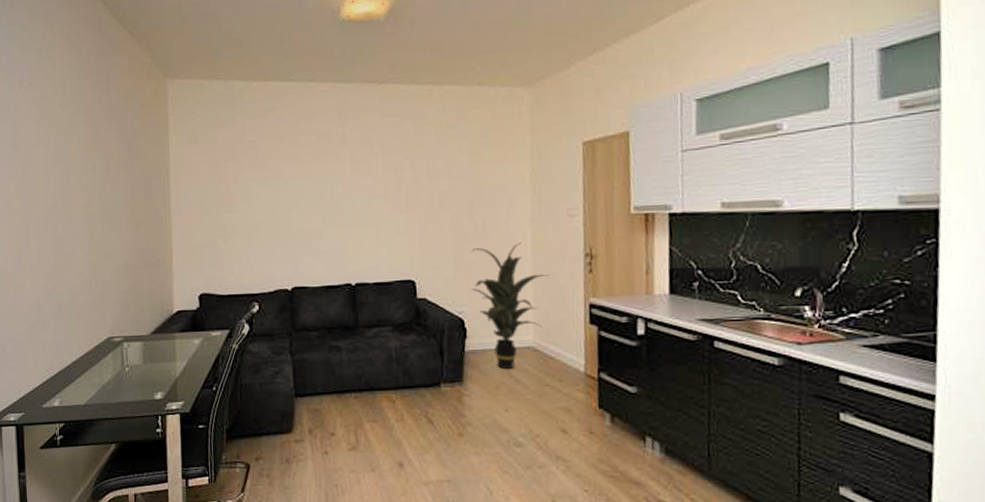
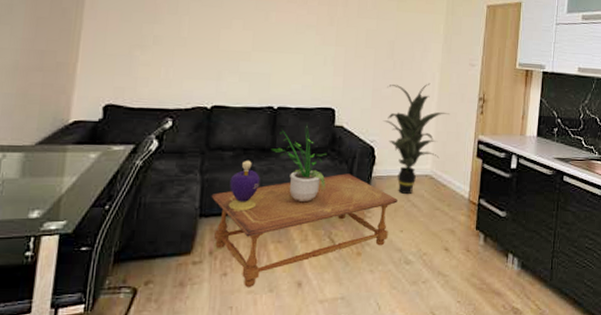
coffee table: none [303,349,499,466] -> present [211,173,399,287]
decorative container: none [319,339,348,391] -> present [228,160,260,211]
potted plant: none [354,298,415,380] -> present [270,124,328,201]

